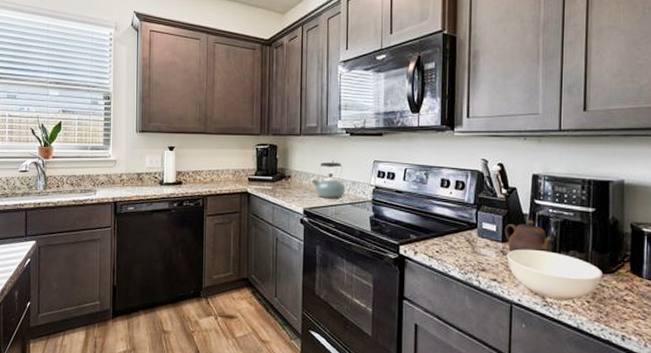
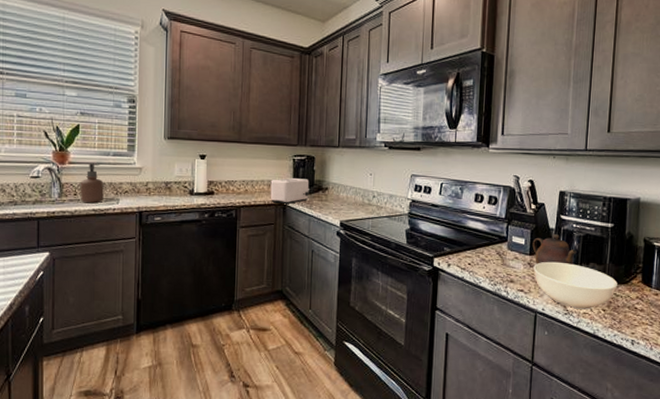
soap dispenser: none [62,157,83,195] -> present [80,163,104,204]
toaster: none [235,167,273,193] -> present [270,178,310,205]
kettle: present [310,161,346,199] -> none [347,174,383,212]

